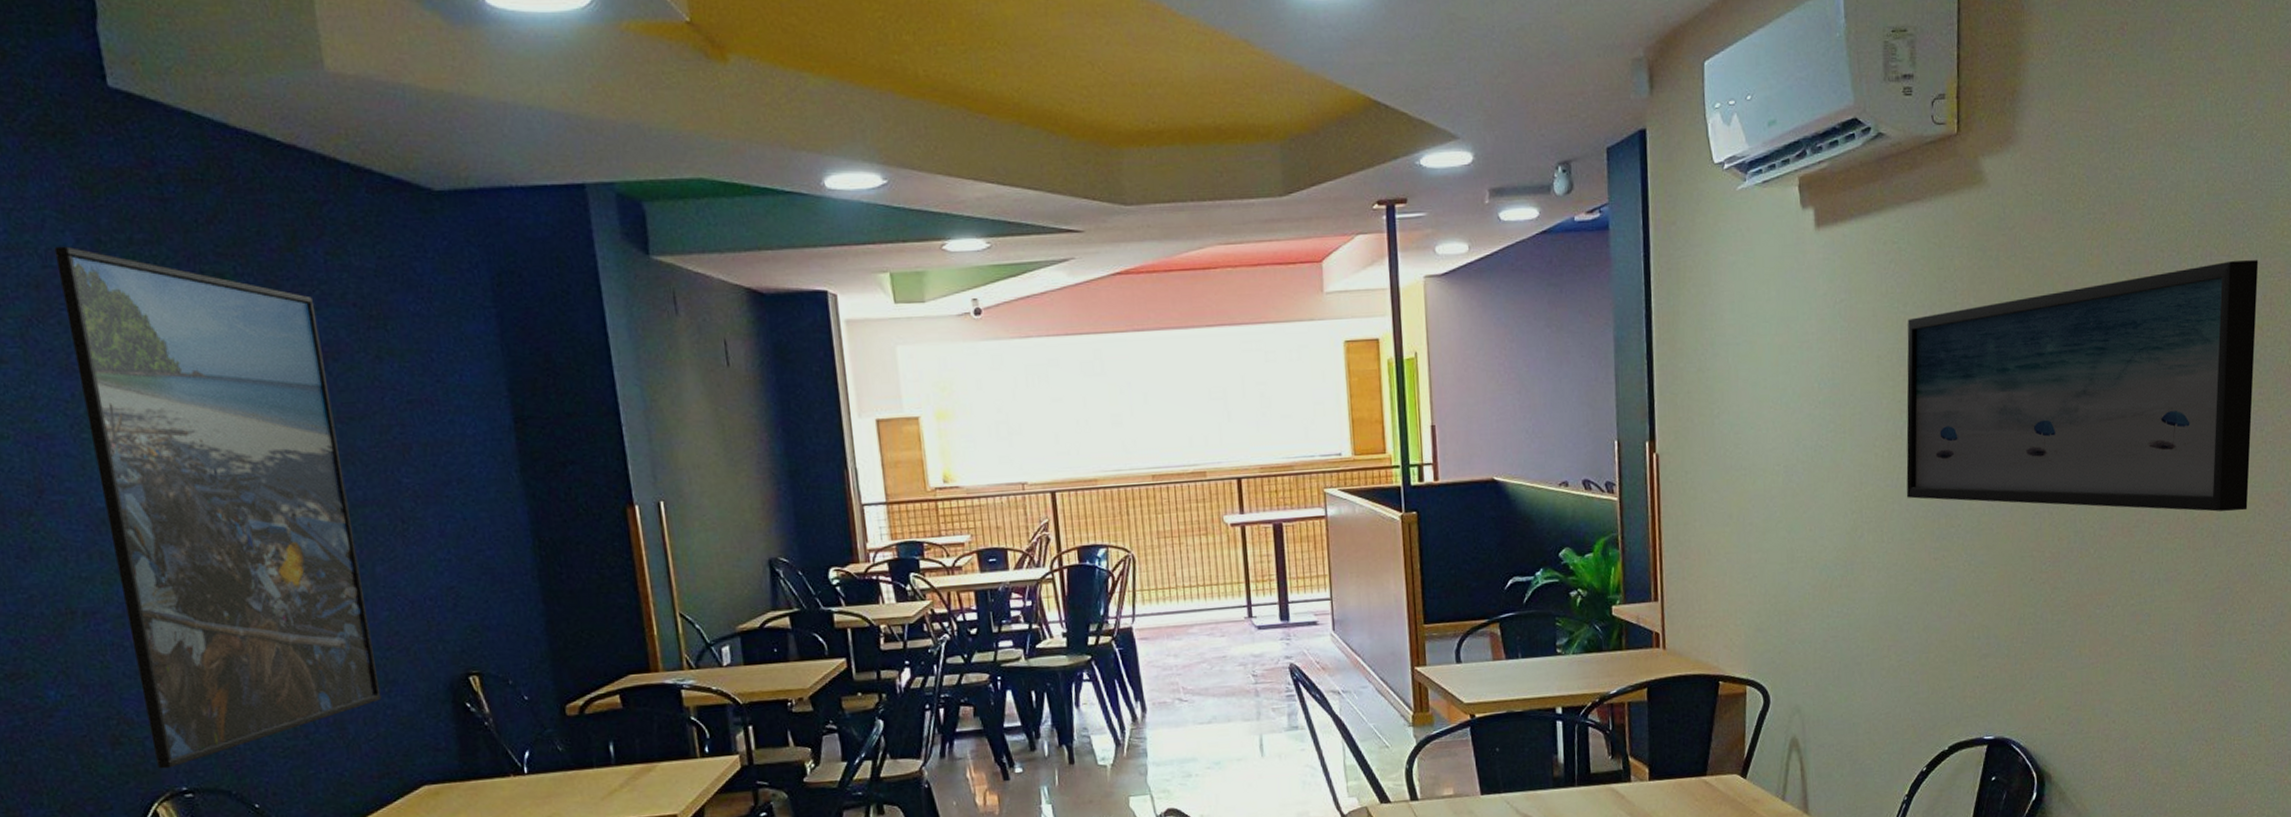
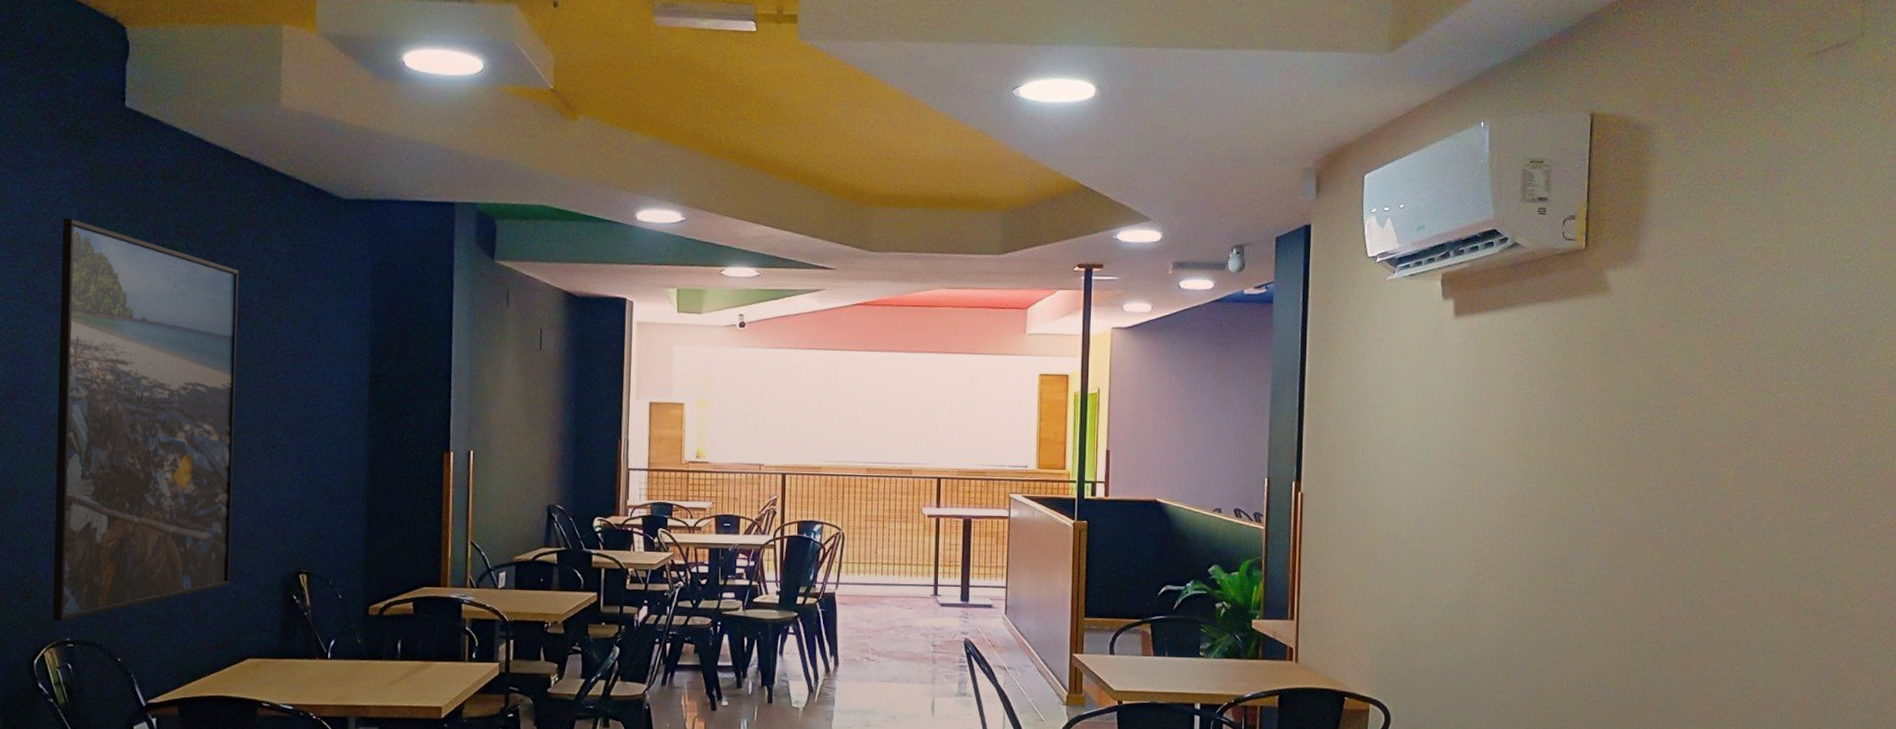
wall art: present [1906,260,2259,512] -> none [1526,376,1863,597]

